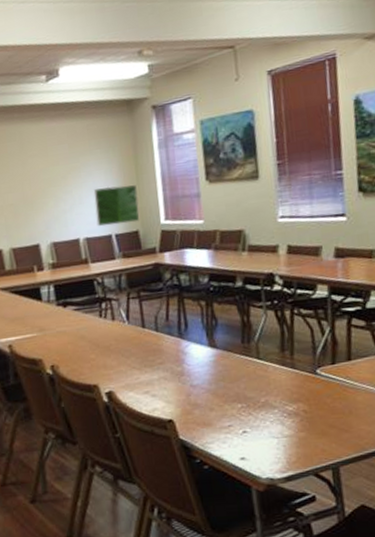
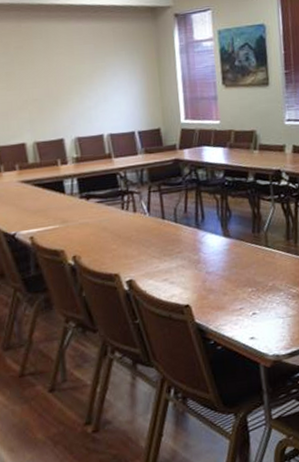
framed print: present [93,185,140,227] -> none [118,85,162,124]

